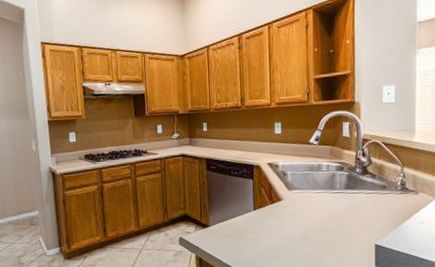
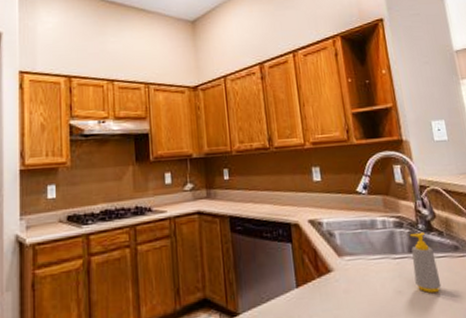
soap bottle: none [346,174,367,219] -> present [409,232,442,294]

